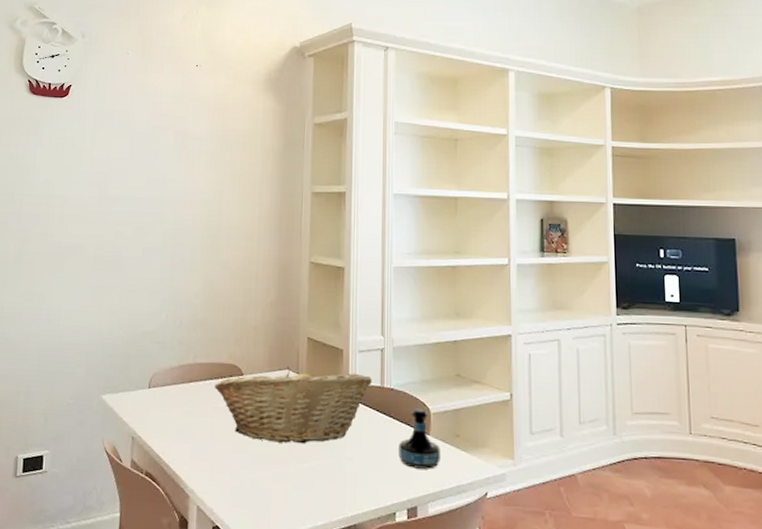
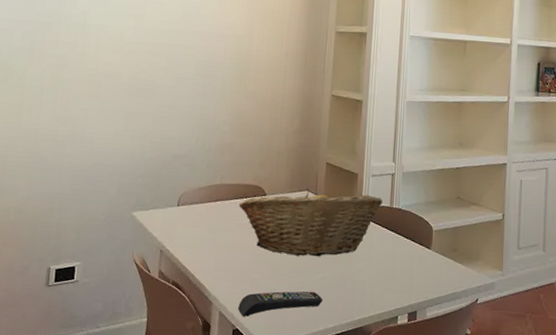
remote control: none [217,483,310,512] -> present [238,291,323,317]
tequila bottle: present [399,408,440,469] -> none [403,226,440,279]

